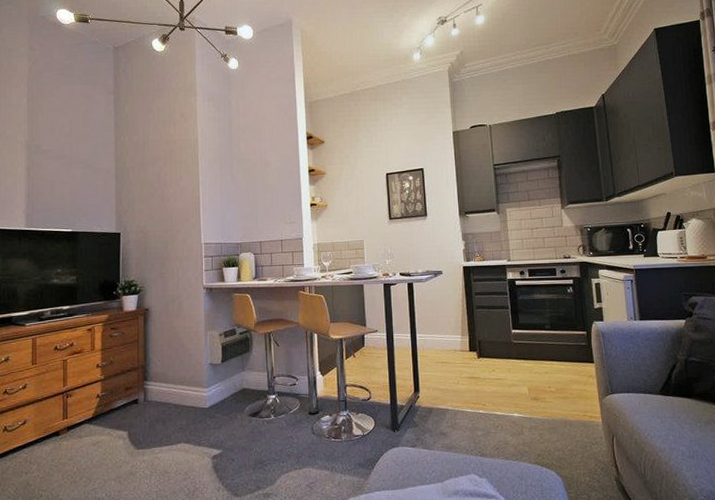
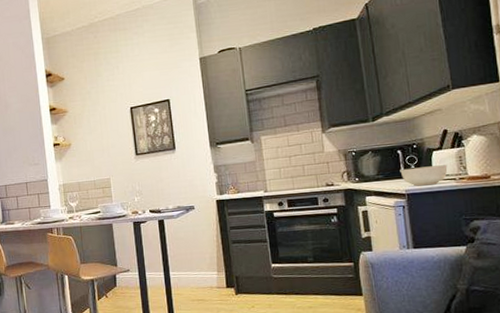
bowl: none [629,244,670,263] -> present [400,165,448,187]

